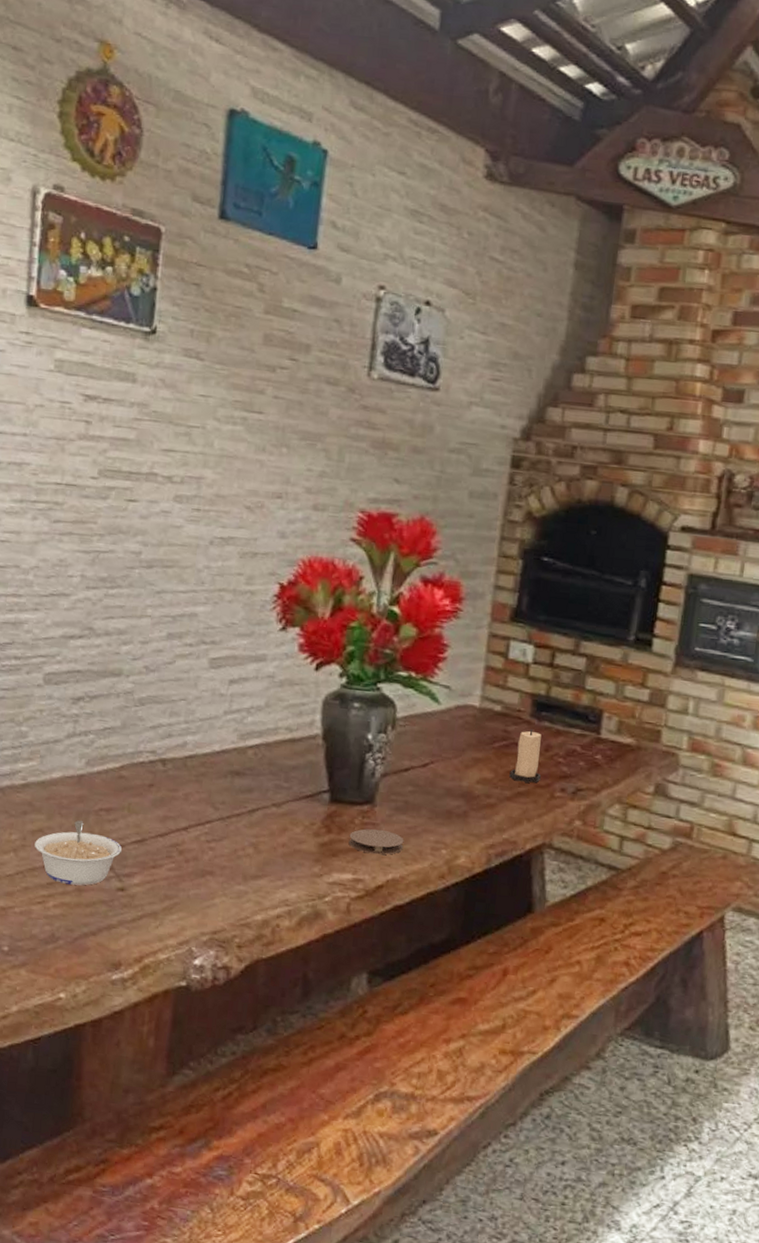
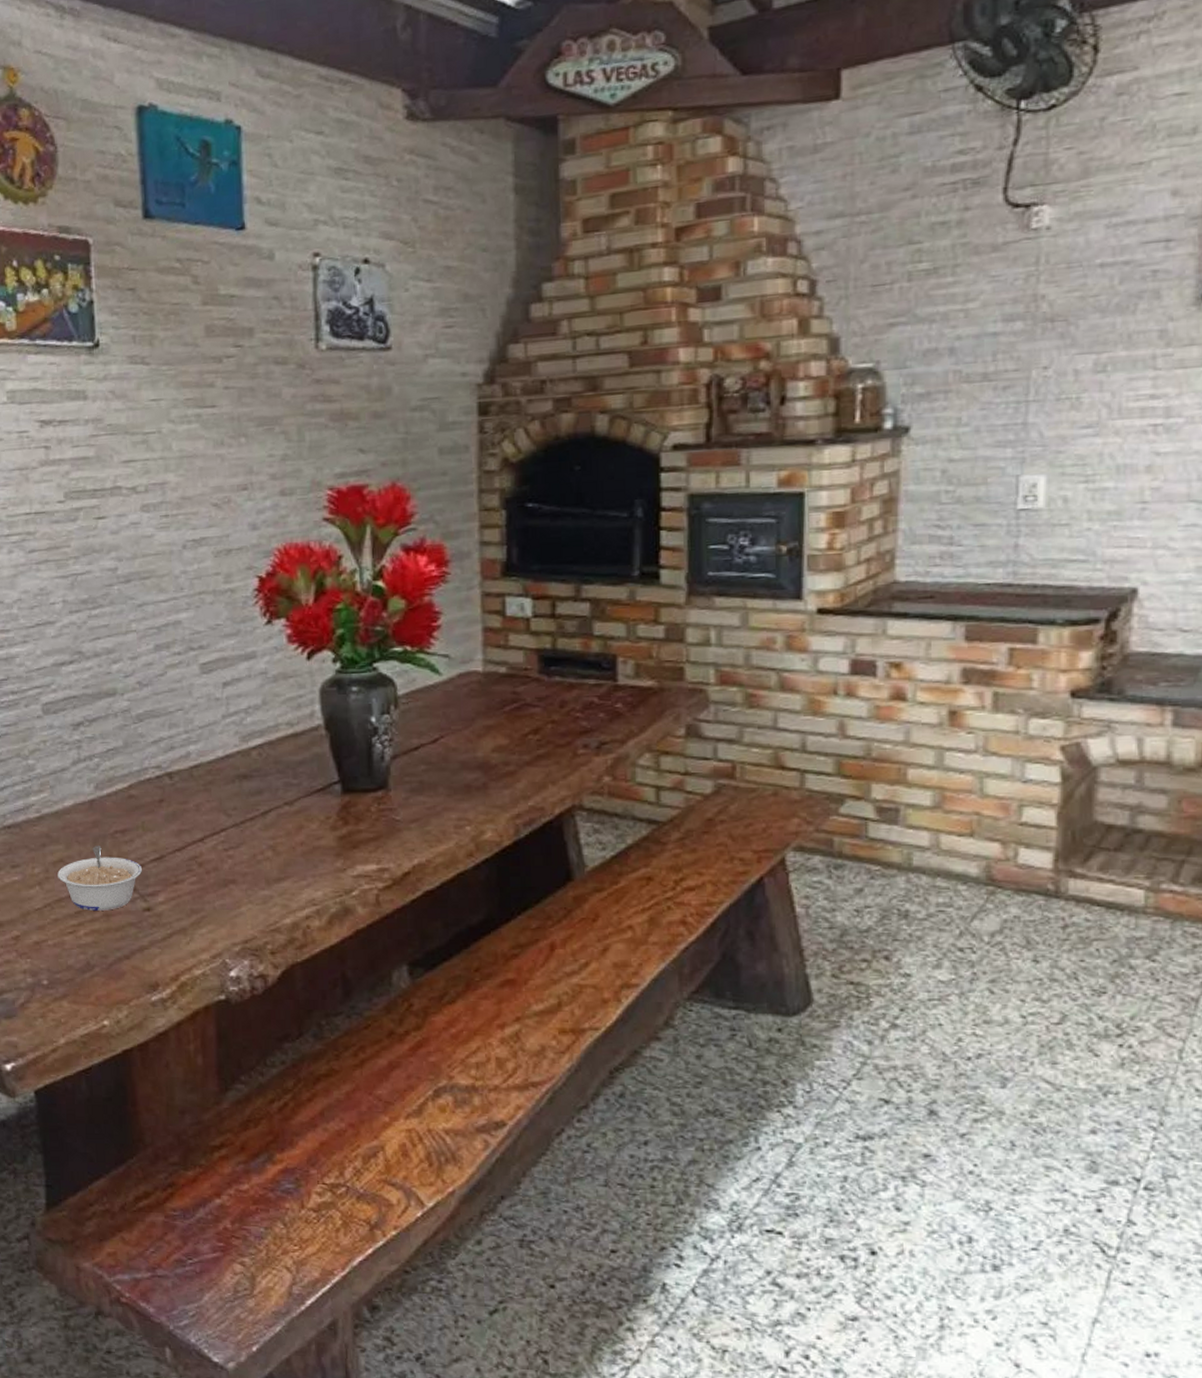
coaster: present [348,828,404,855] -> none [367,815,425,841]
candle: present [509,729,541,783] -> none [526,687,559,744]

